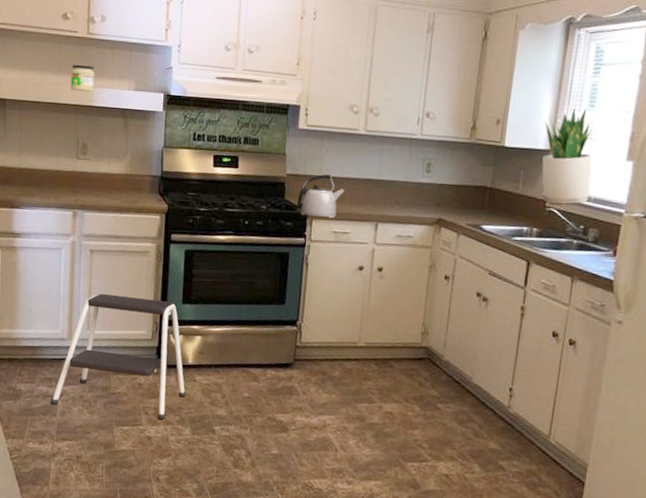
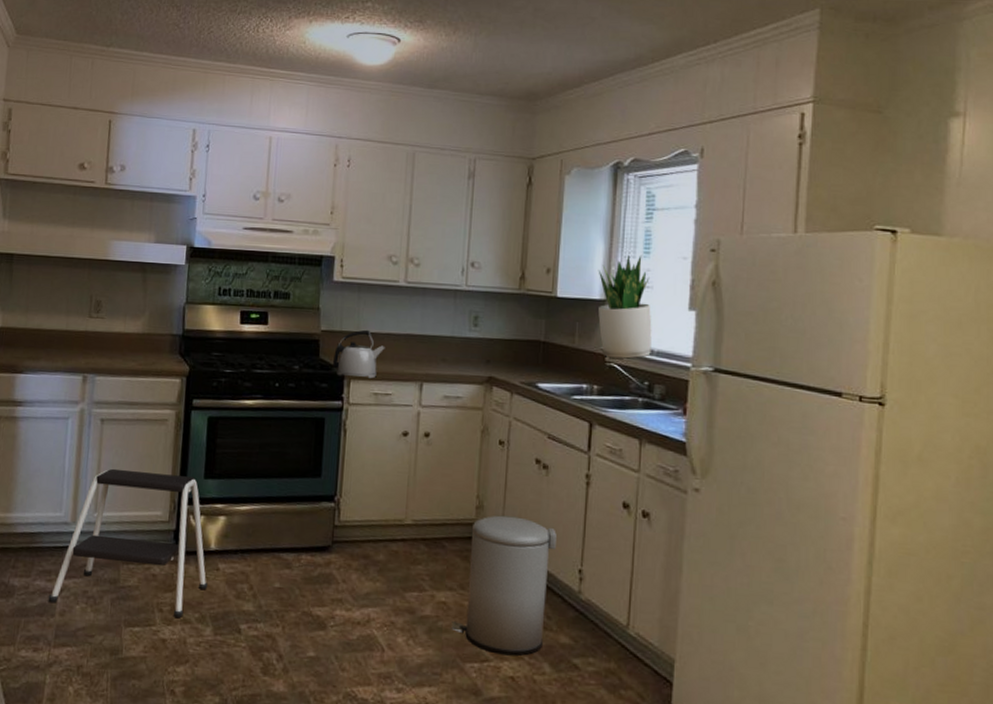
jar: present [70,65,95,92] -> none [85,217,112,245]
pedal bin: none [395,340,492,458] -> present [451,515,557,656]

